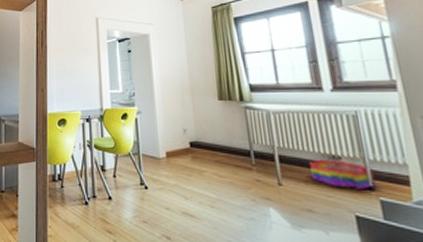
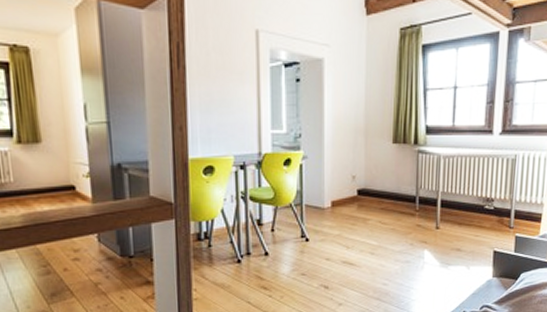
storage bin: present [309,159,376,190] -> none [466,202,517,229]

